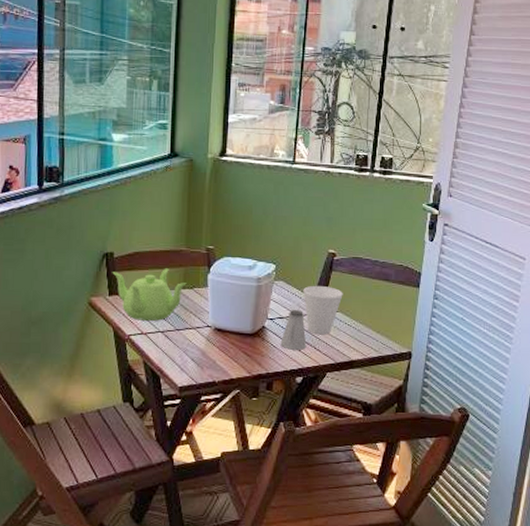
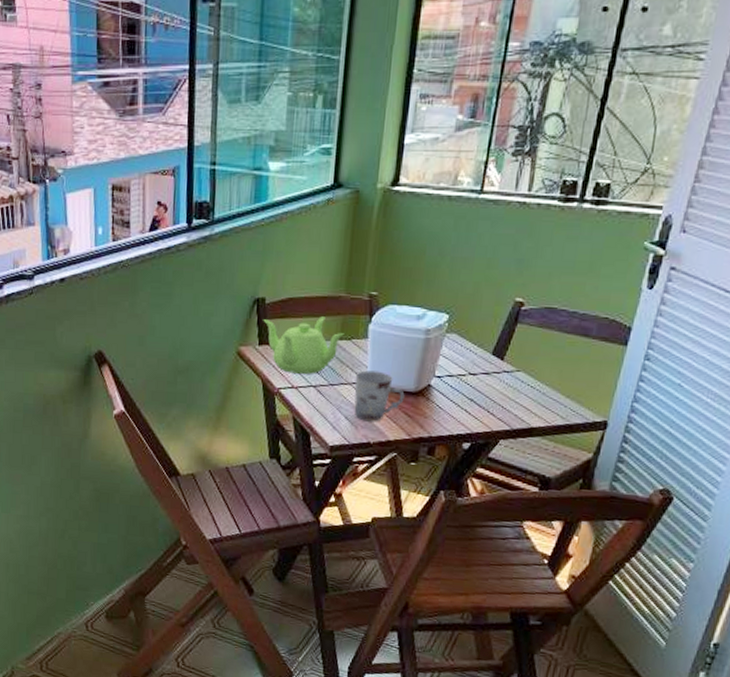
cup: none [198,315,243,362] -> present [354,370,405,422]
saltshaker: present [280,310,307,350] -> none [447,367,479,413]
cup: present [303,285,343,335] -> none [479,339,529,397]

